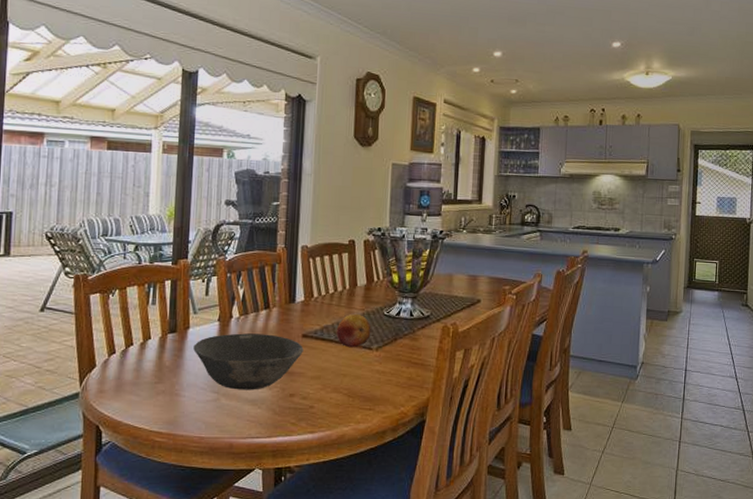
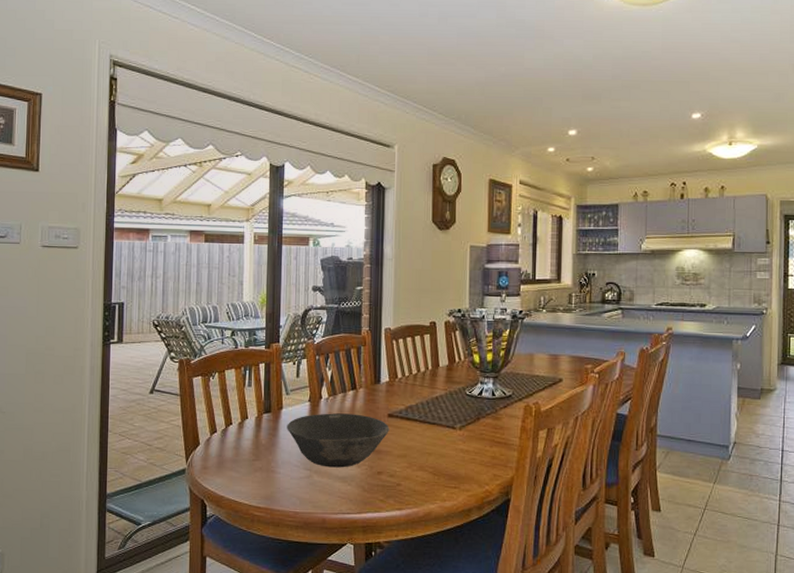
fruit: present [336,313,371,348] -> none [420,393,454,427]

